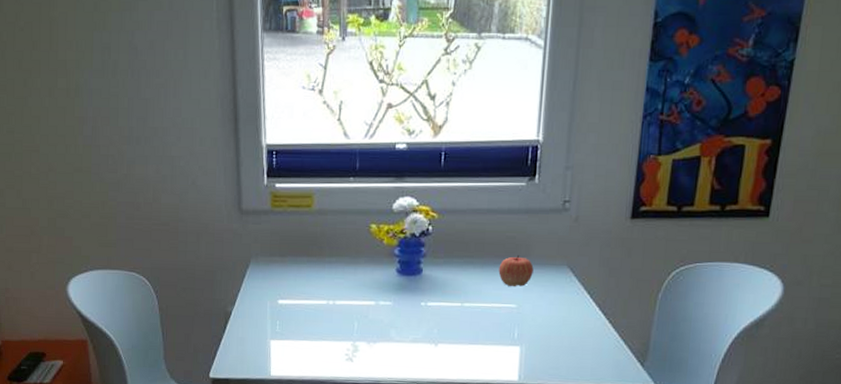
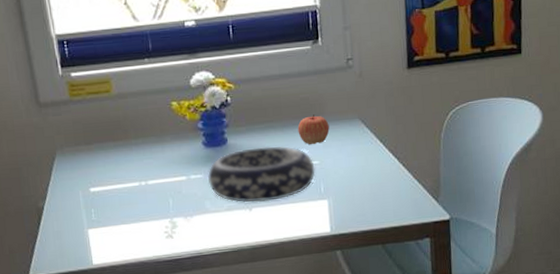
decorative bowl: none [397,282,512,339] -> present [208,146,316,203]

